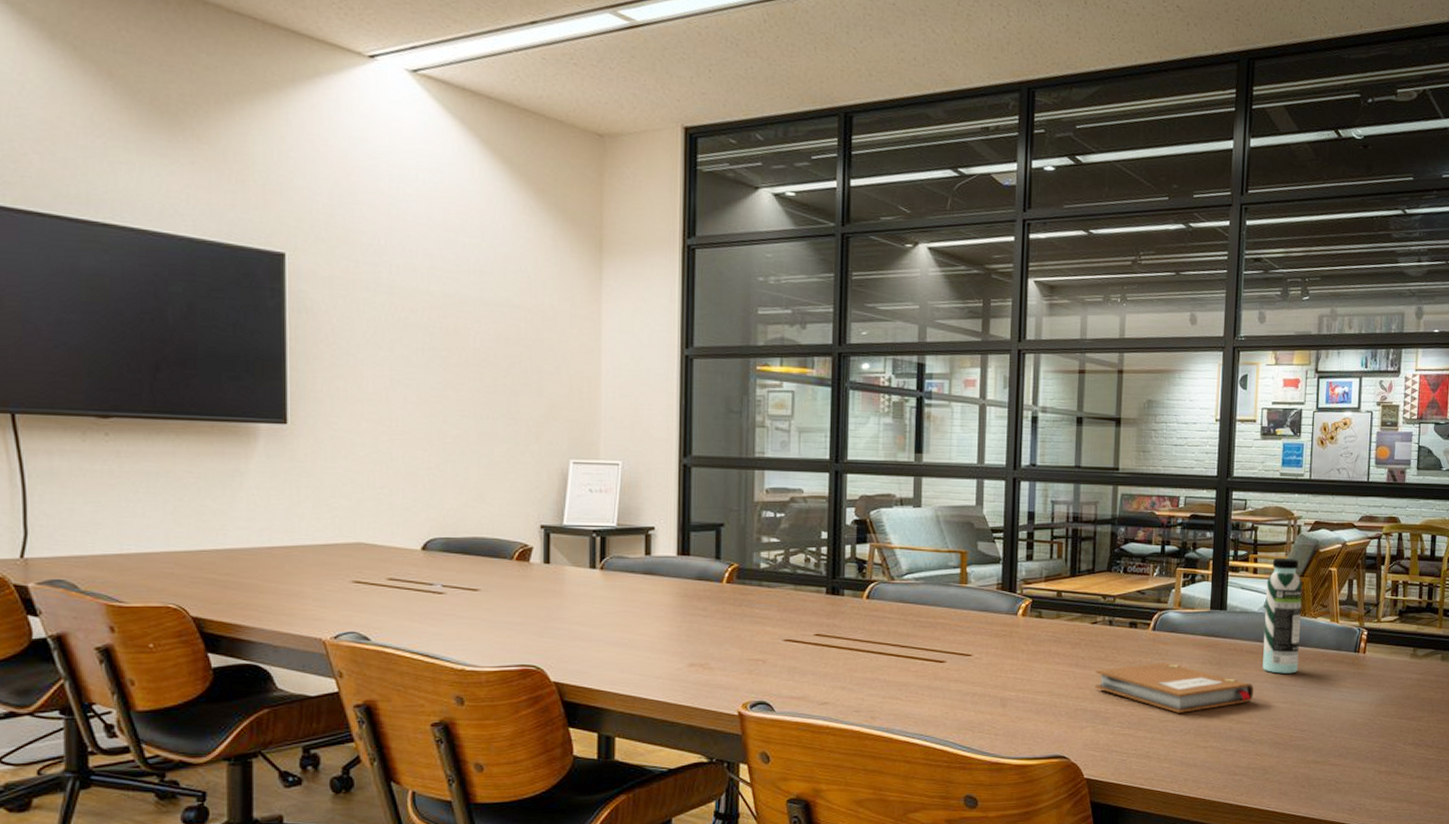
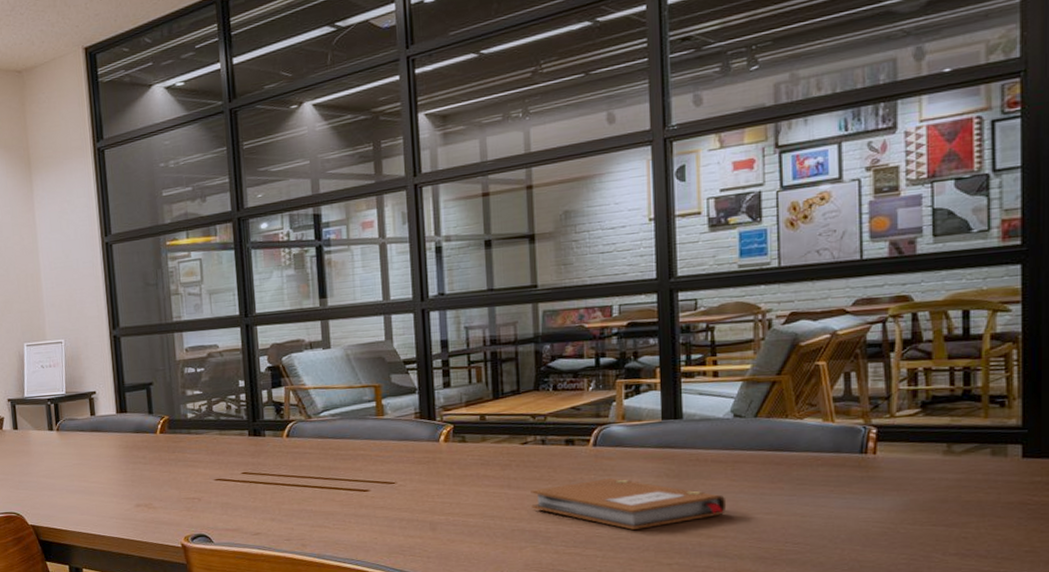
water bottle: present [1262,557,1303,674] -> none [731,356,782,483]

